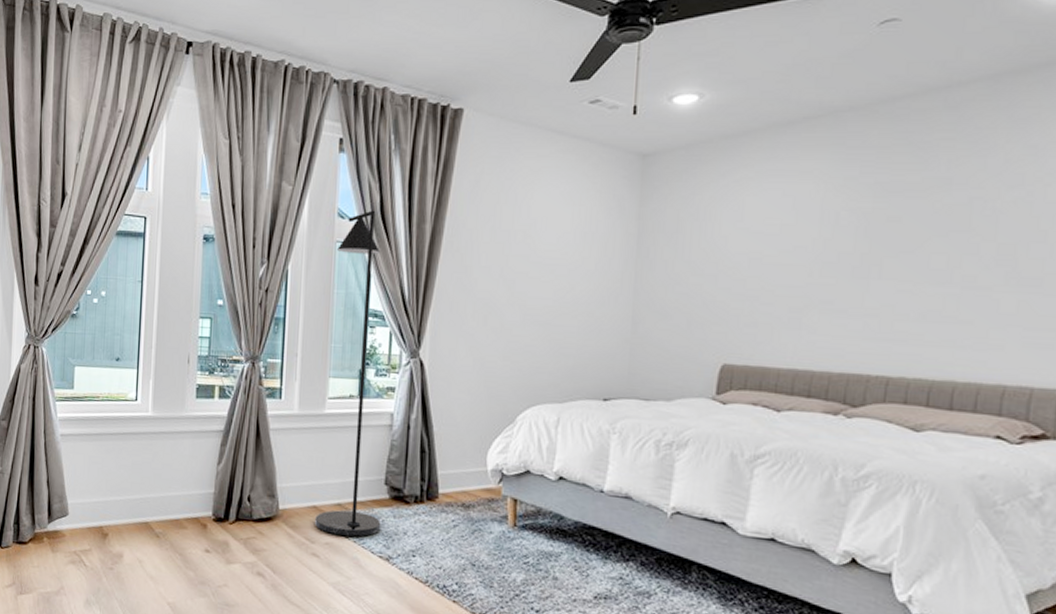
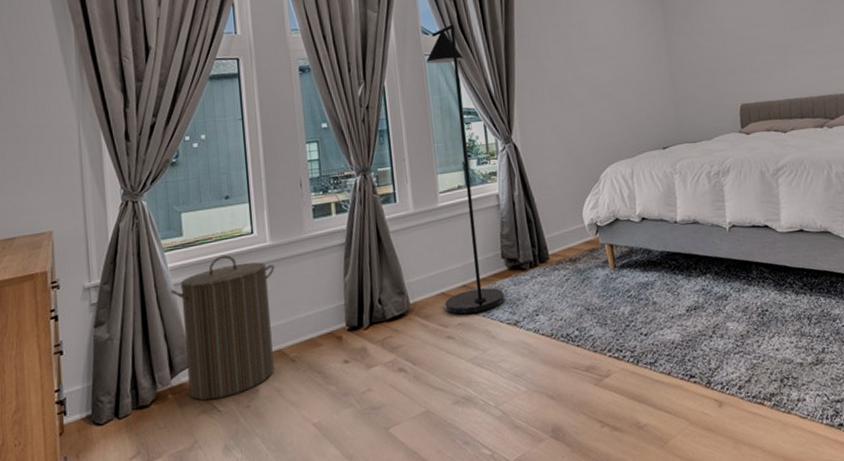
laundry hamper: none [56,417,153,555] -> present [170,255,275,401]

